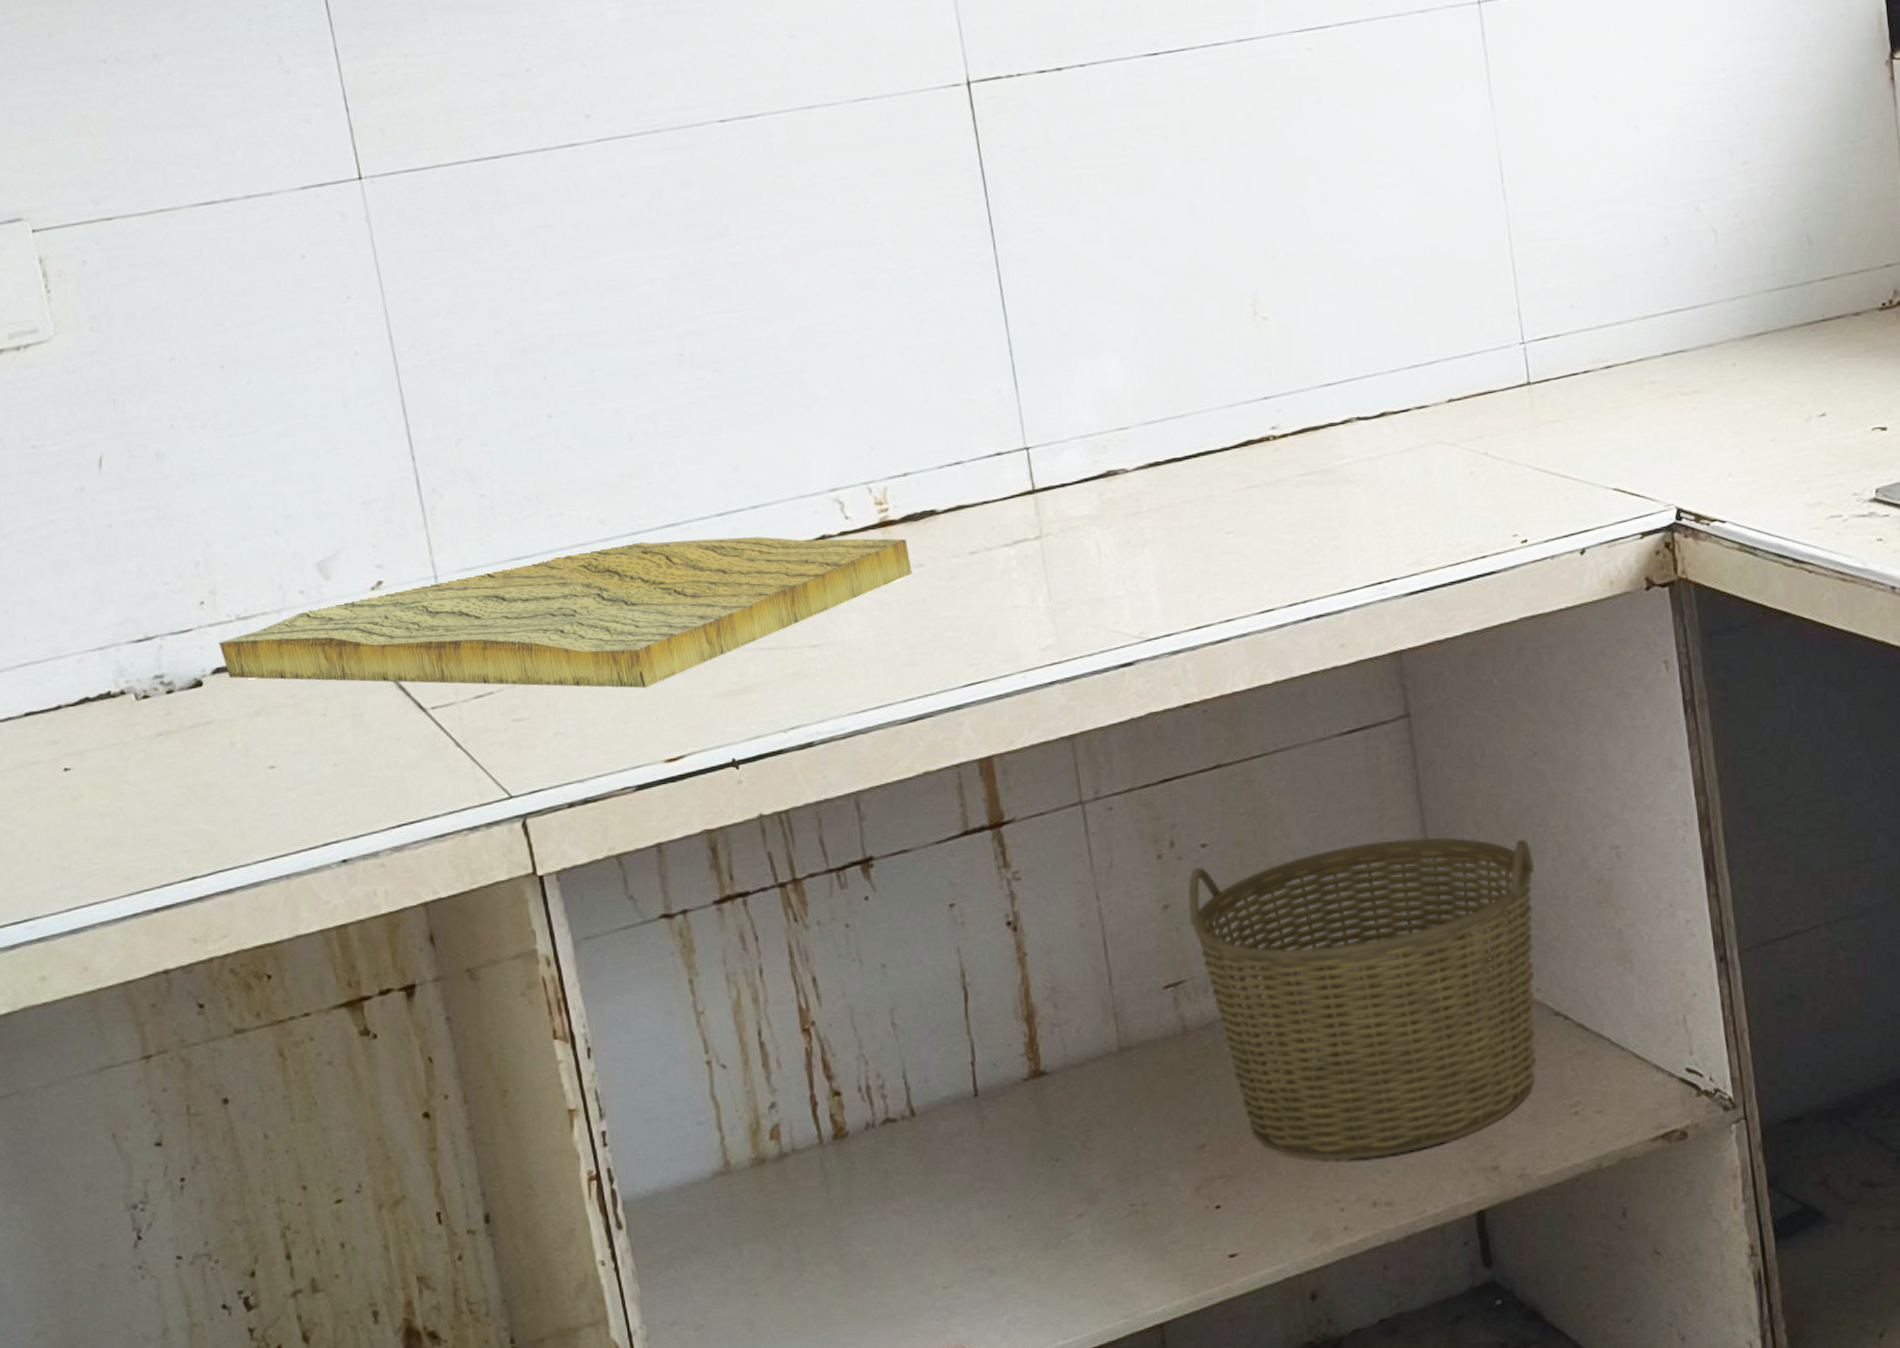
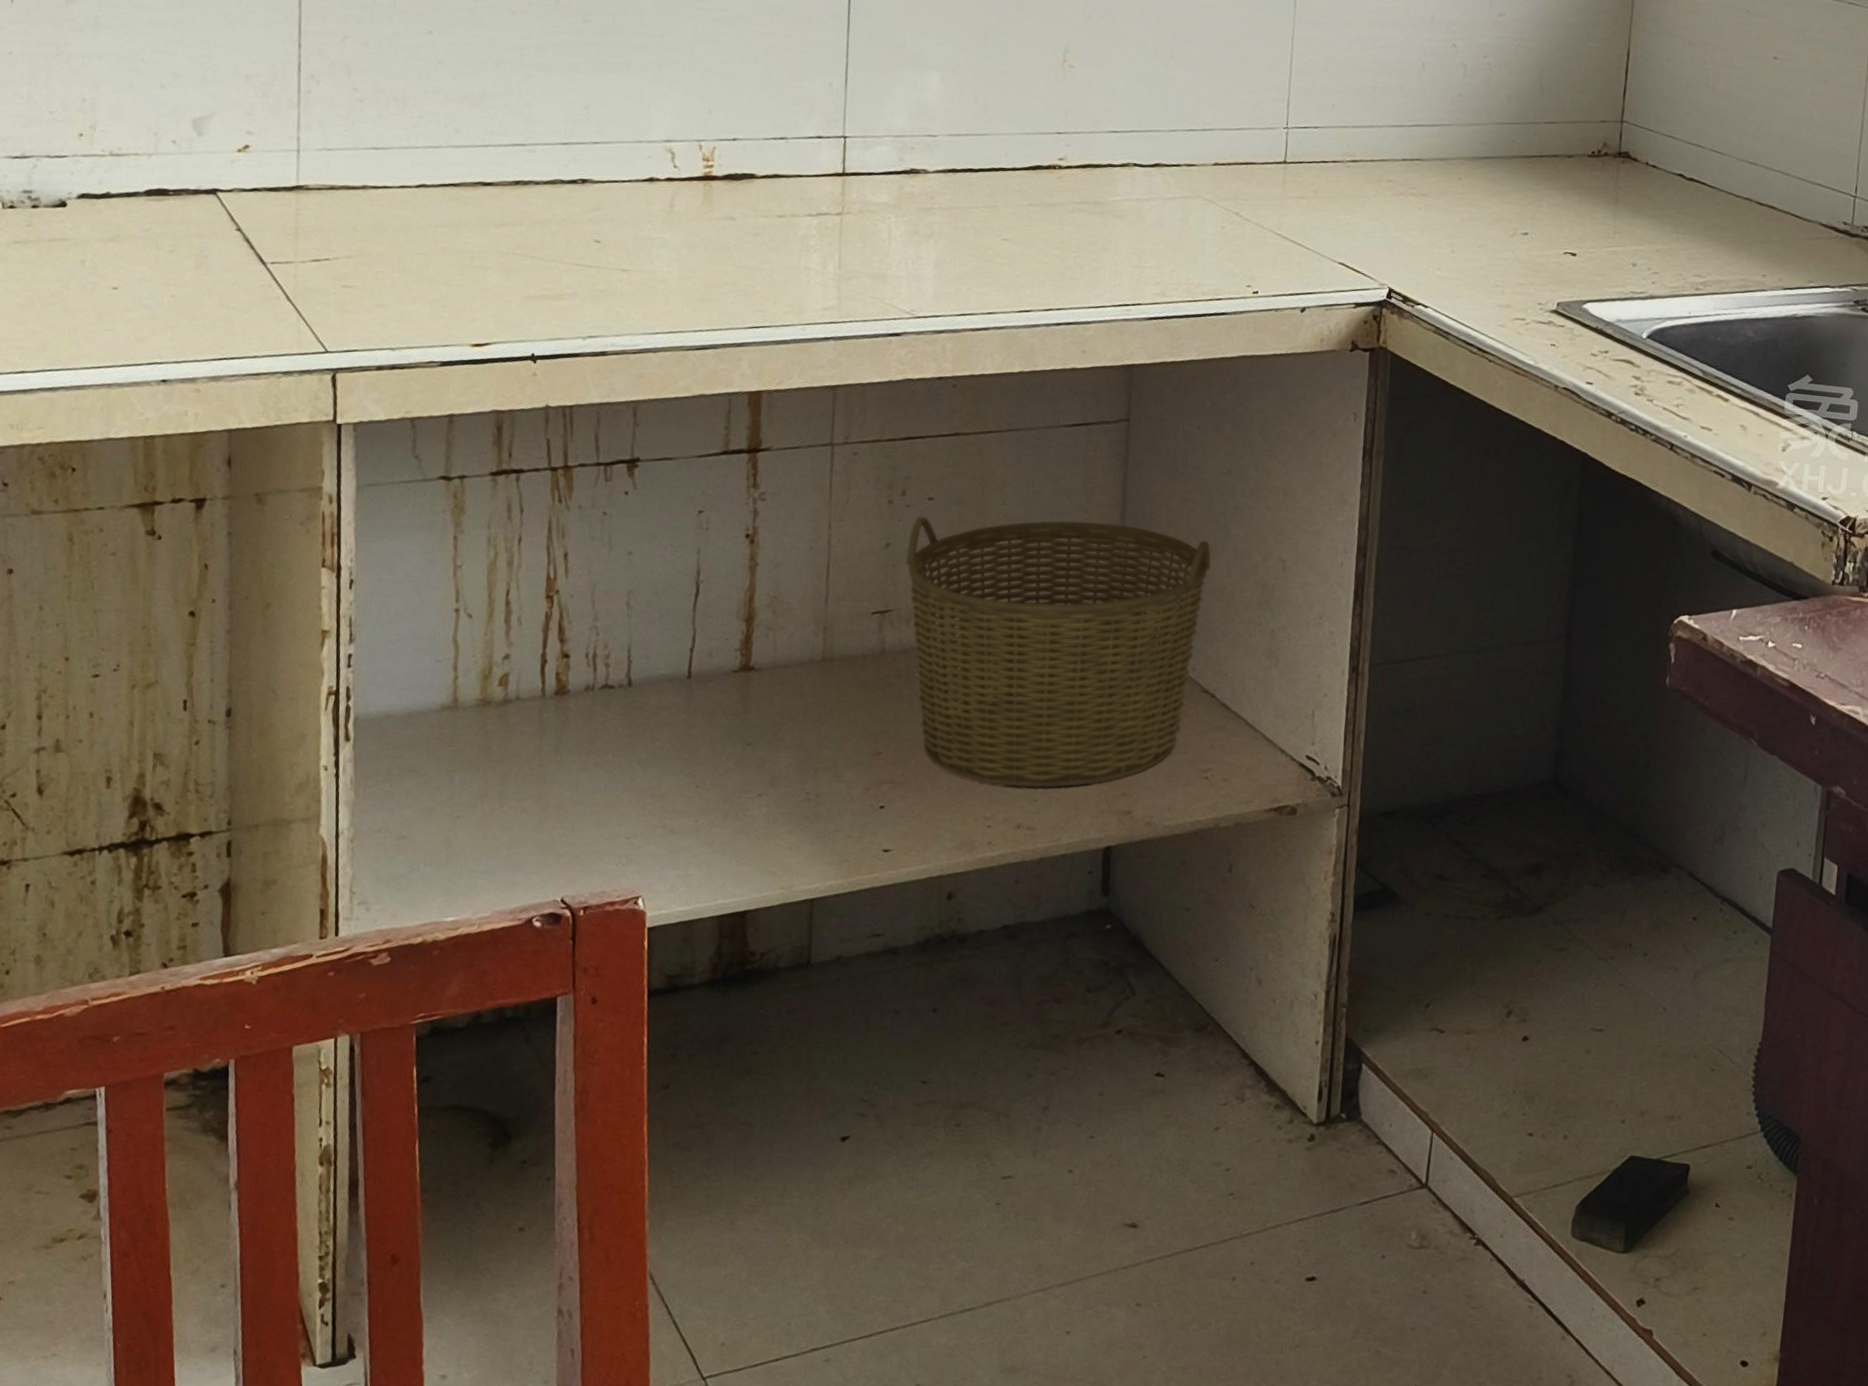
cutting board: present [219,536,912,688] -> none [88,152,724,279]

